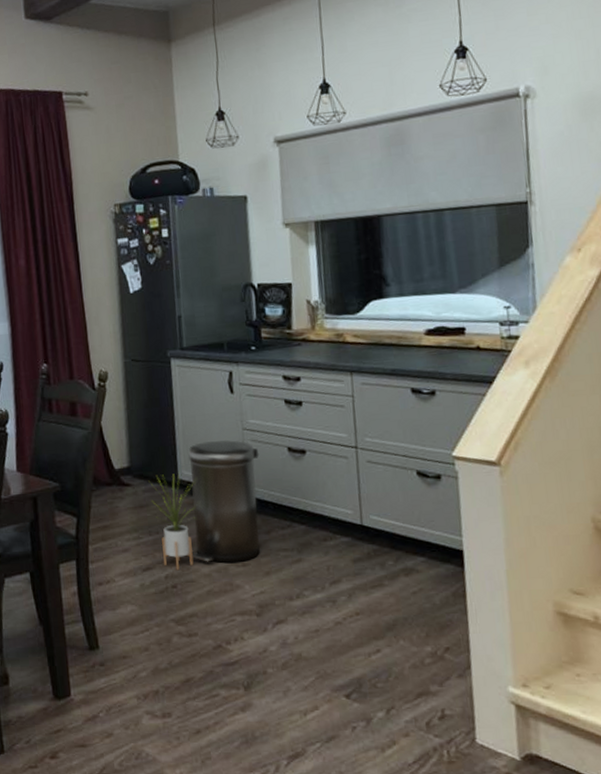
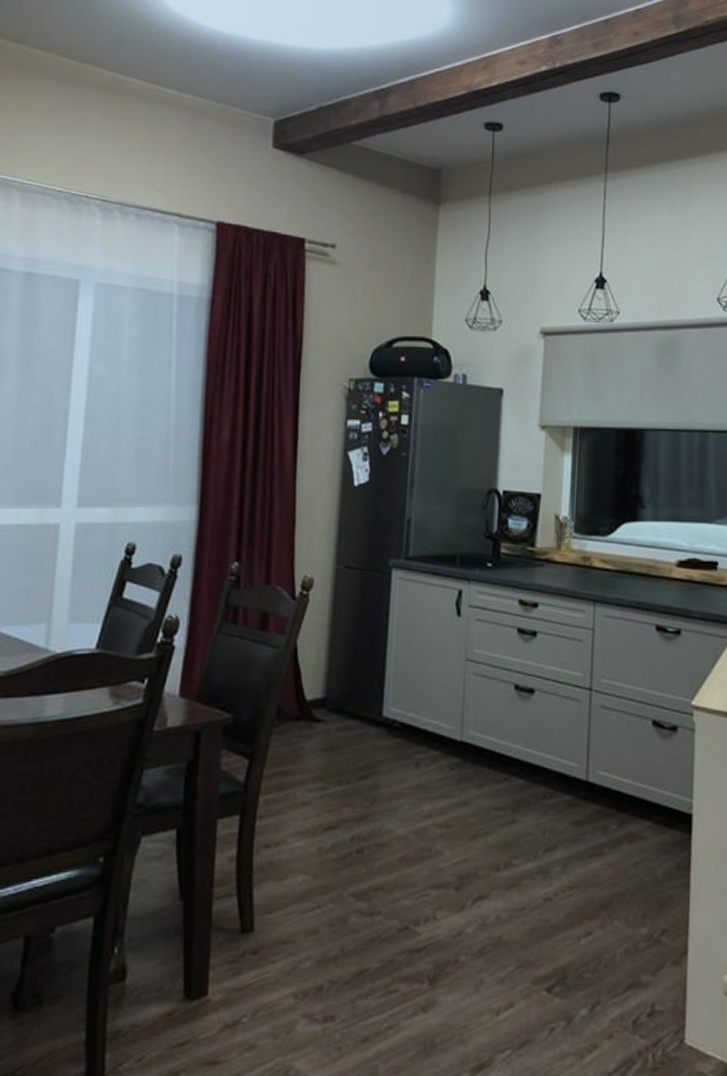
house plant: present [148,468,200,570] -> none [345,703,405,830]
pedal bin: present [188,440,261,564] -> none [386,672,482,824]

